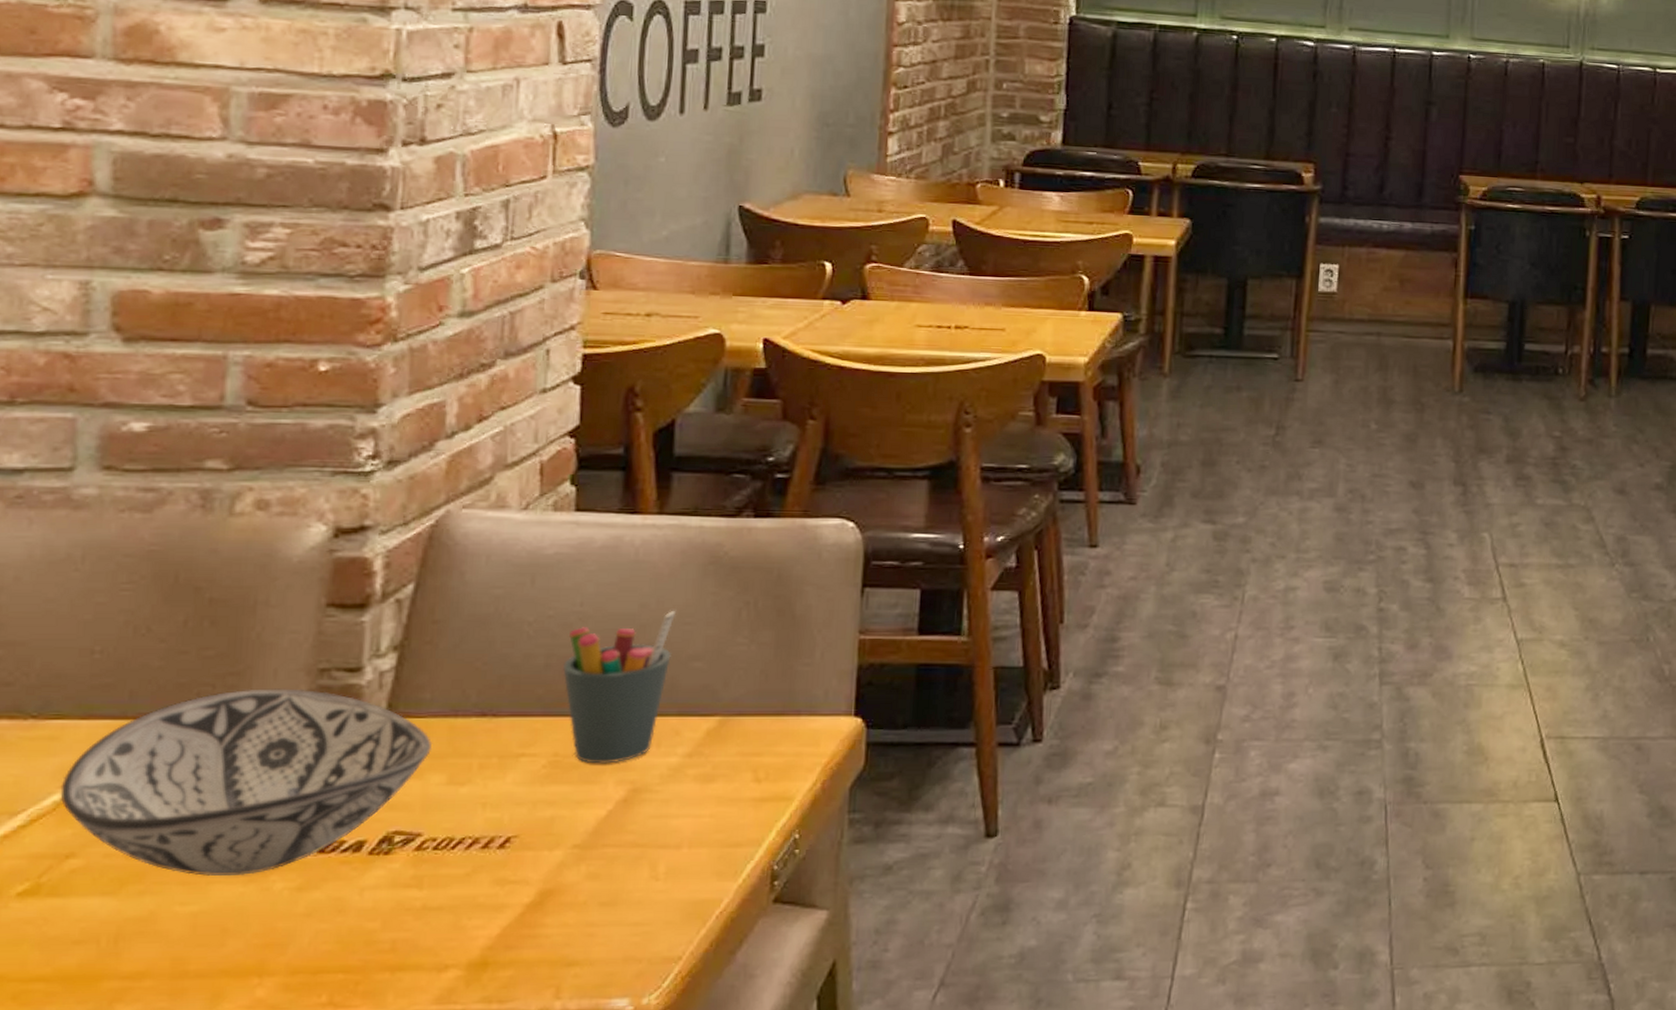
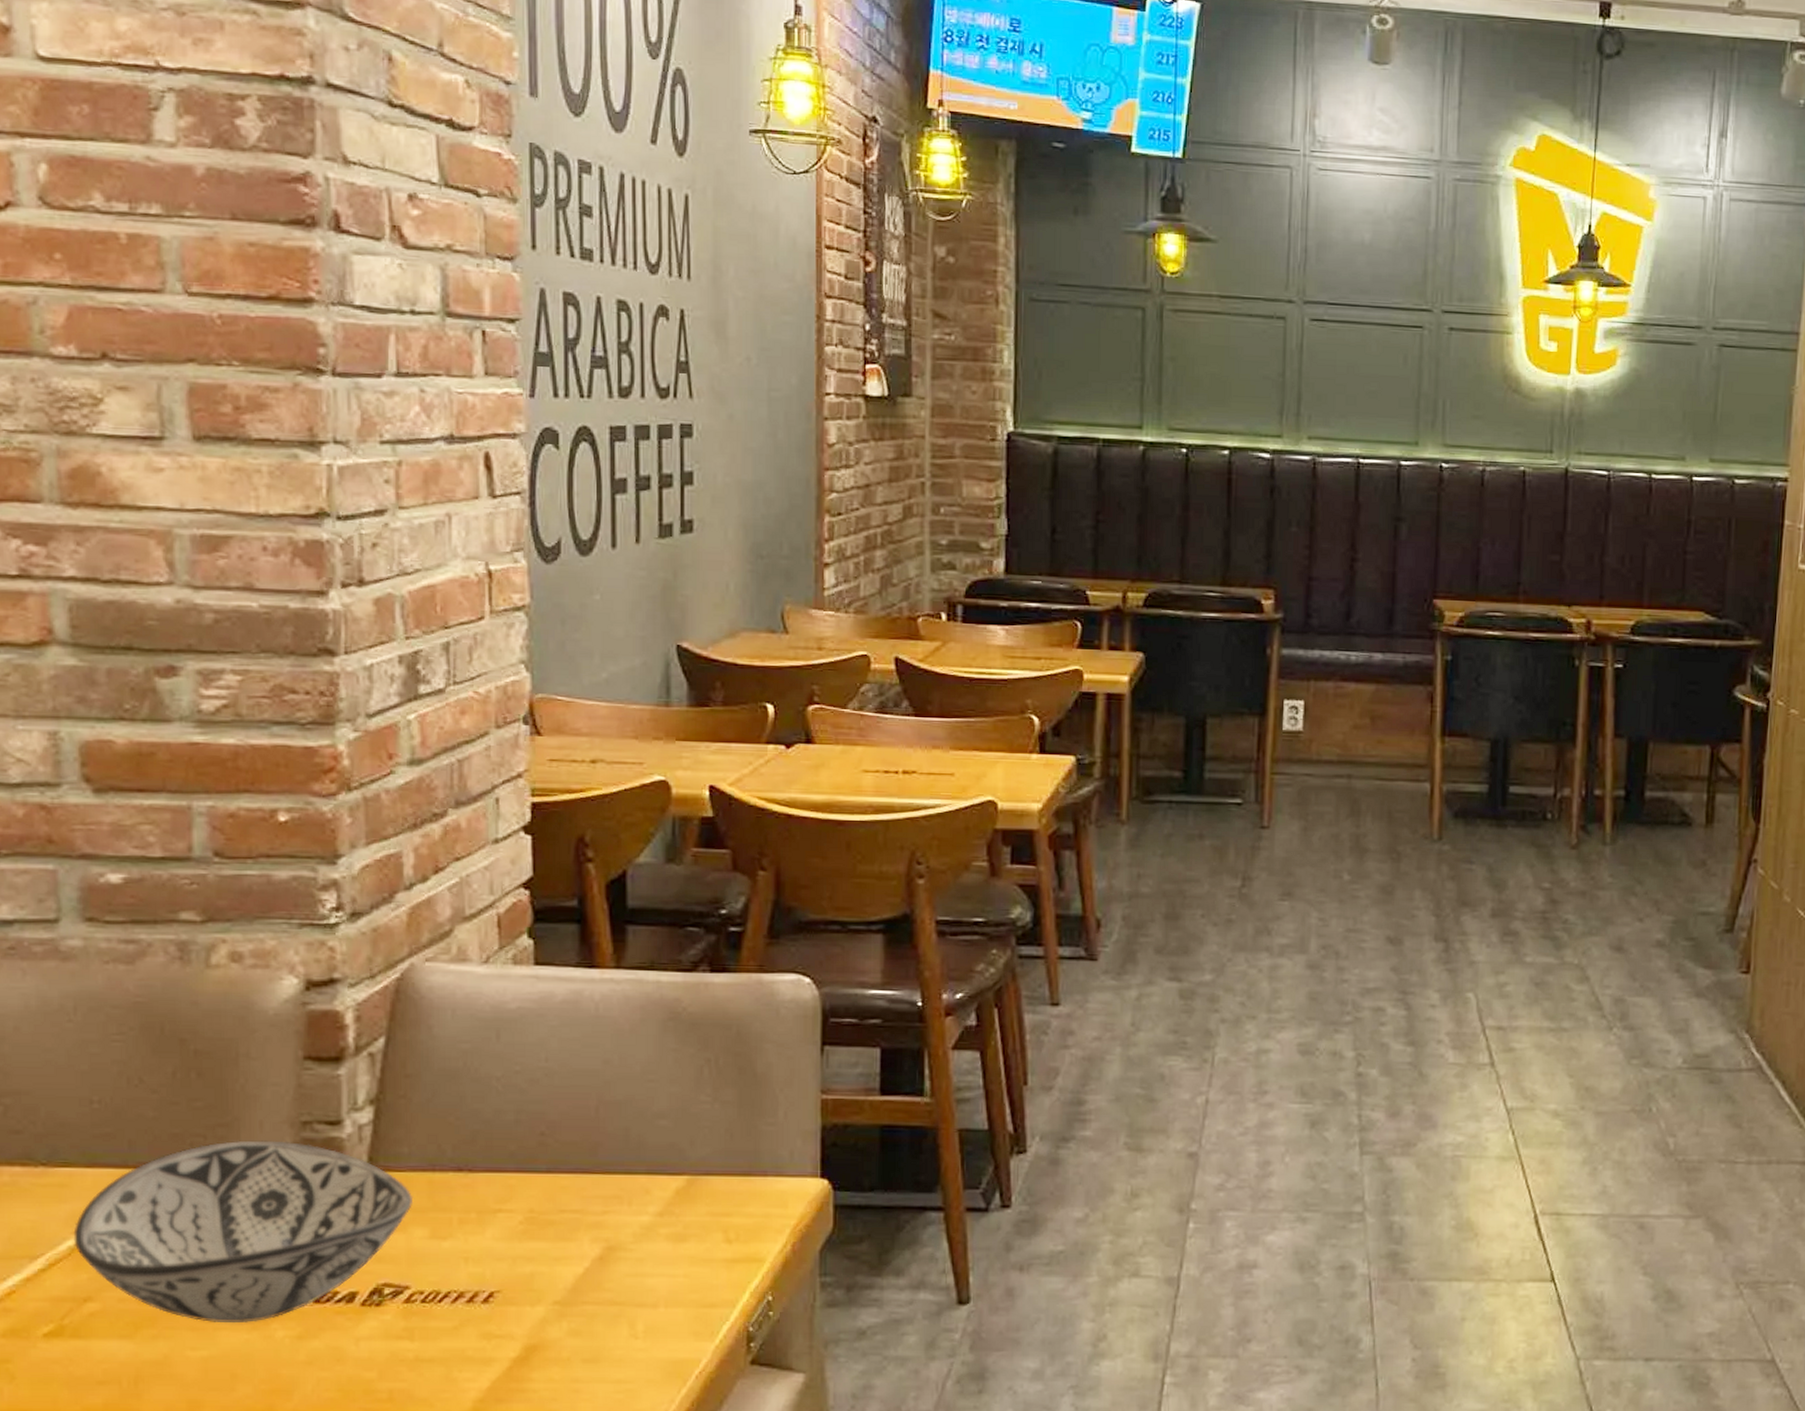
pen holder: present [563,611,677,764] -> none [533,1068,639,1221]

